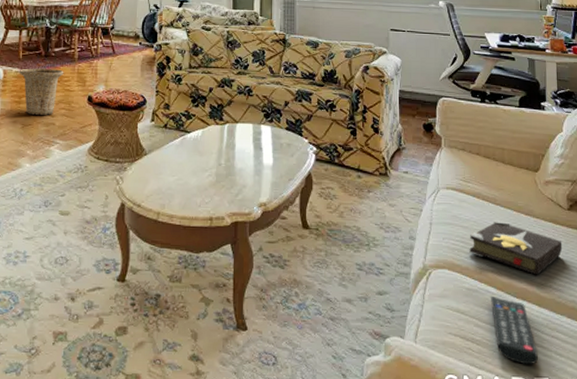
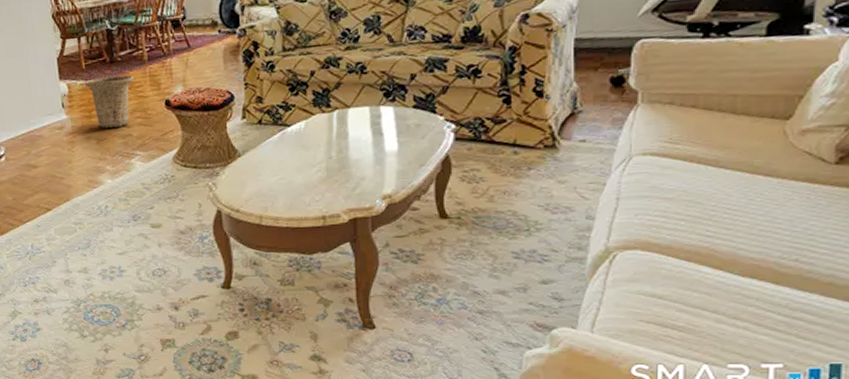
hardback book: present [469,219,563,275] -> none [674,185,822,248]
remote control: present [490,295,538,365] -> none [701,275,769,351]

